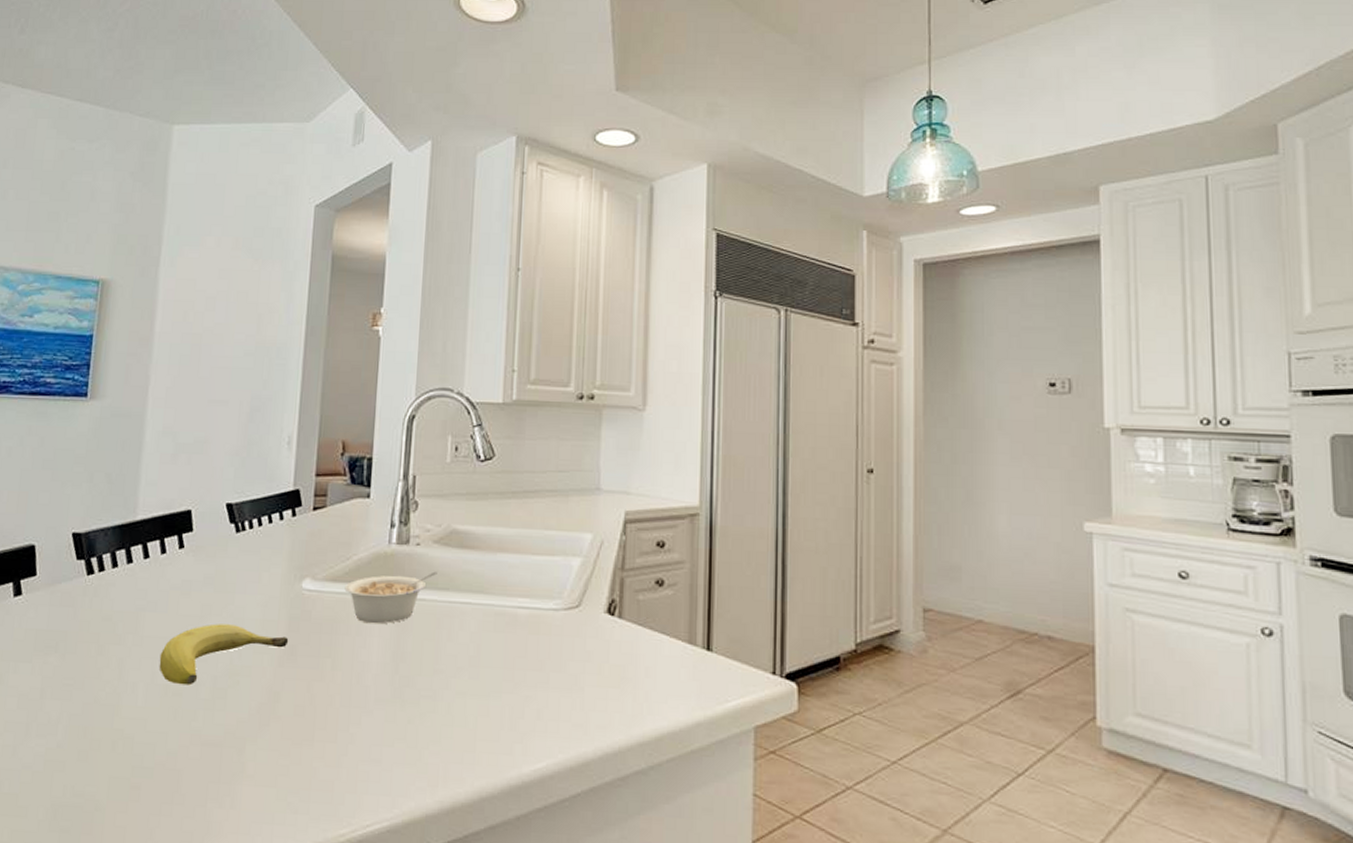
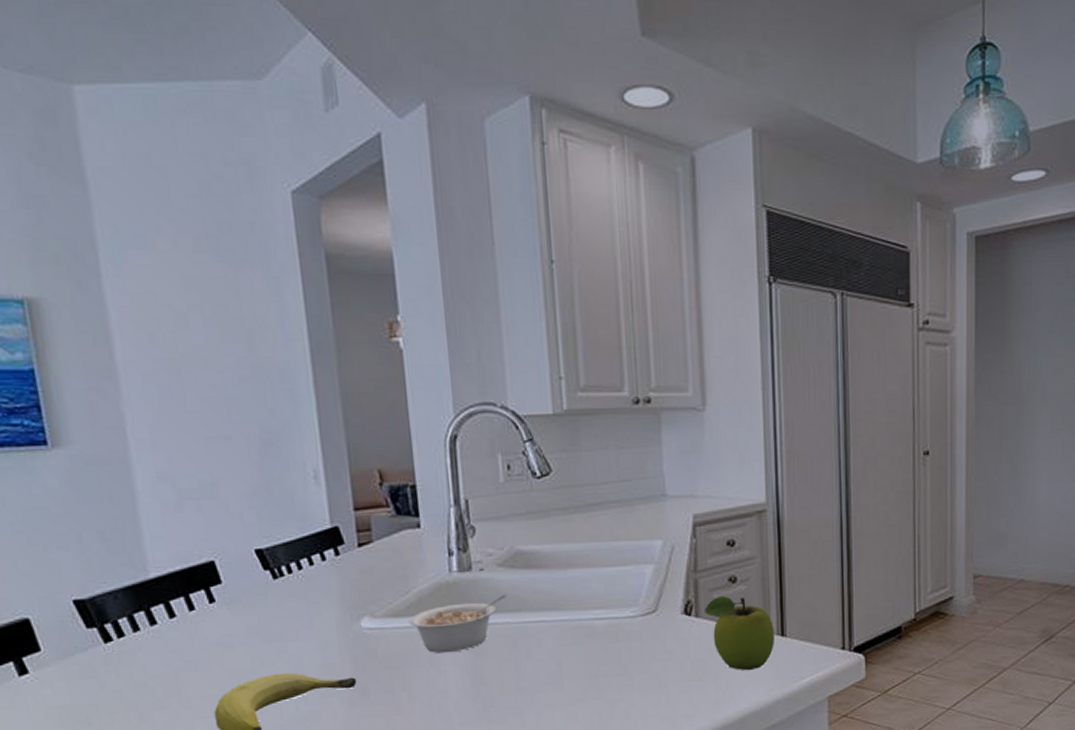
fruit: none [629,599,701,685] -> present [705,596,775,671]

